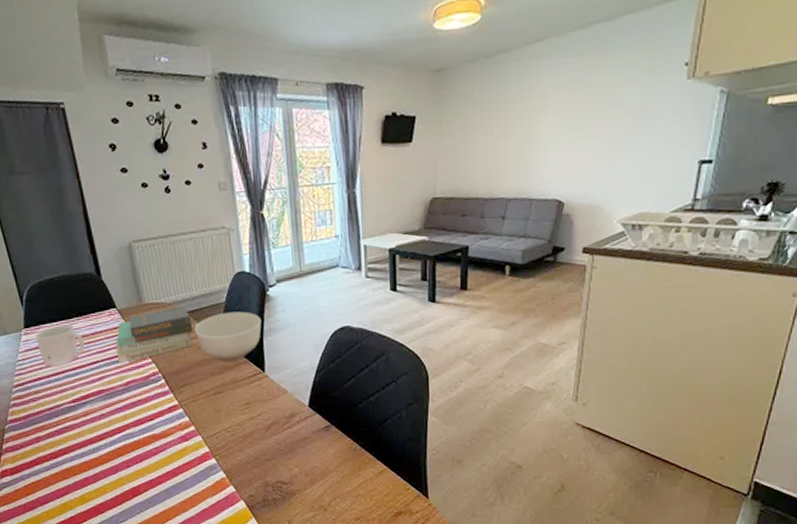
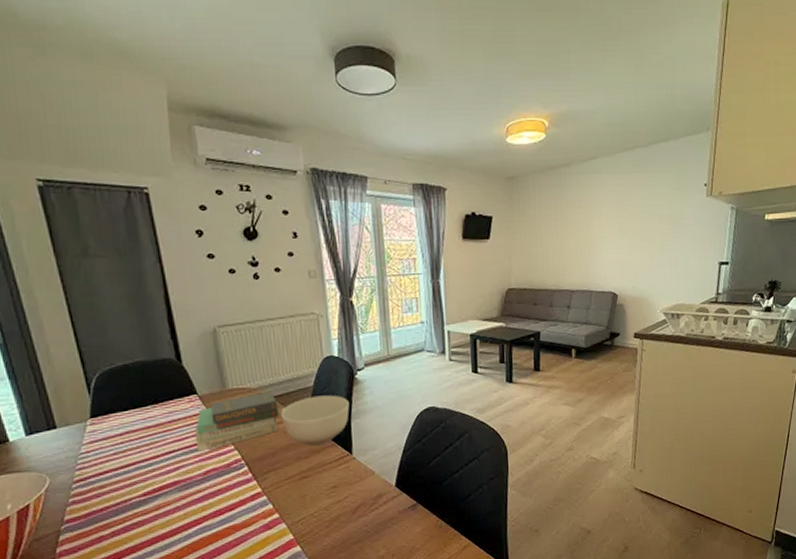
mug: present [35,325,86,368] -> none [103,413,161,460]

